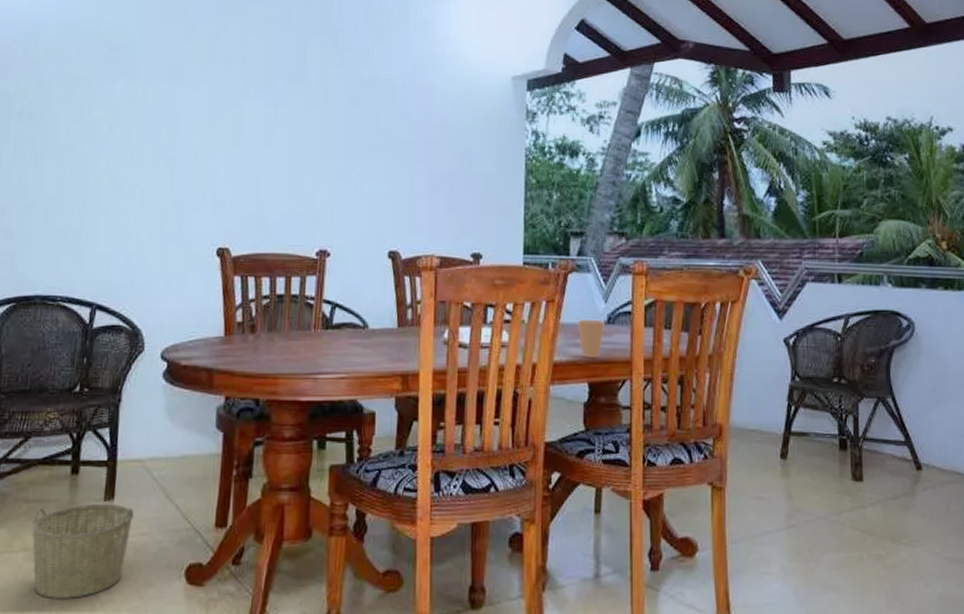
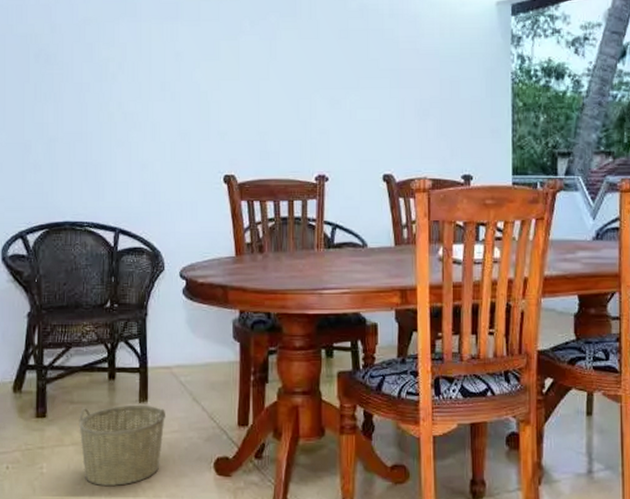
cup: present [577,319,605,357] -> none [566,235,594,271]

